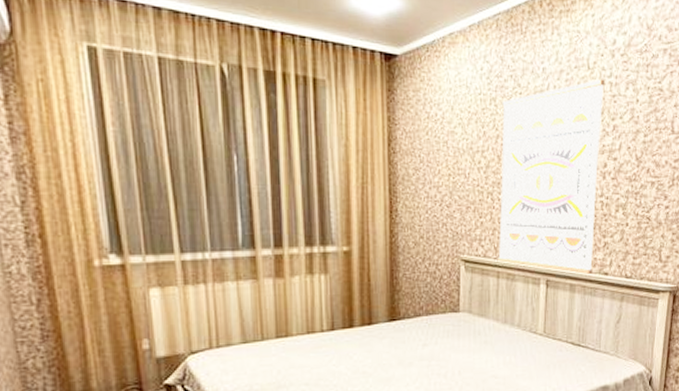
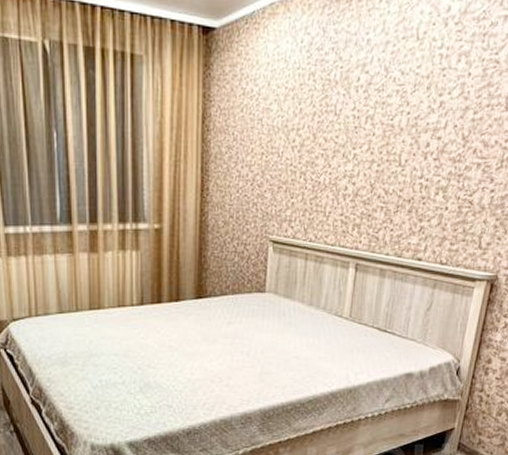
wall art: present [498,79,605,274] -> none [307,50,435,259]

